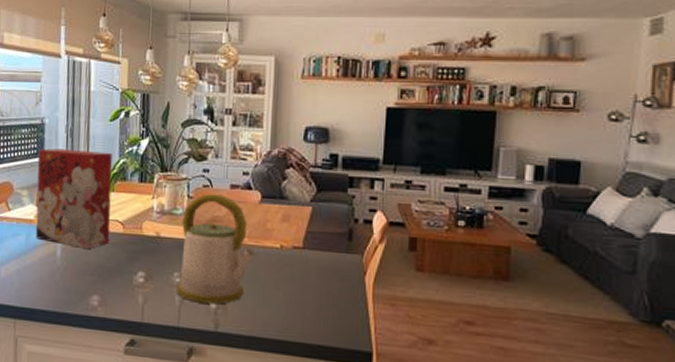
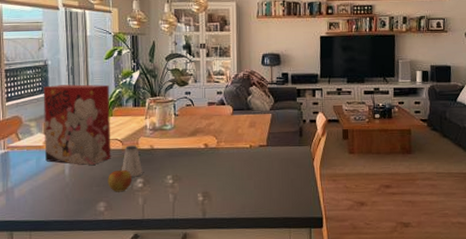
apple: none [103,252,132,286] -> present [108,164,131,192]
saltshaker: none [121,229,146,270] -> present [122,145,143,177]
kettle: present [176,194,255,304] -> none [169,111,231,198]

